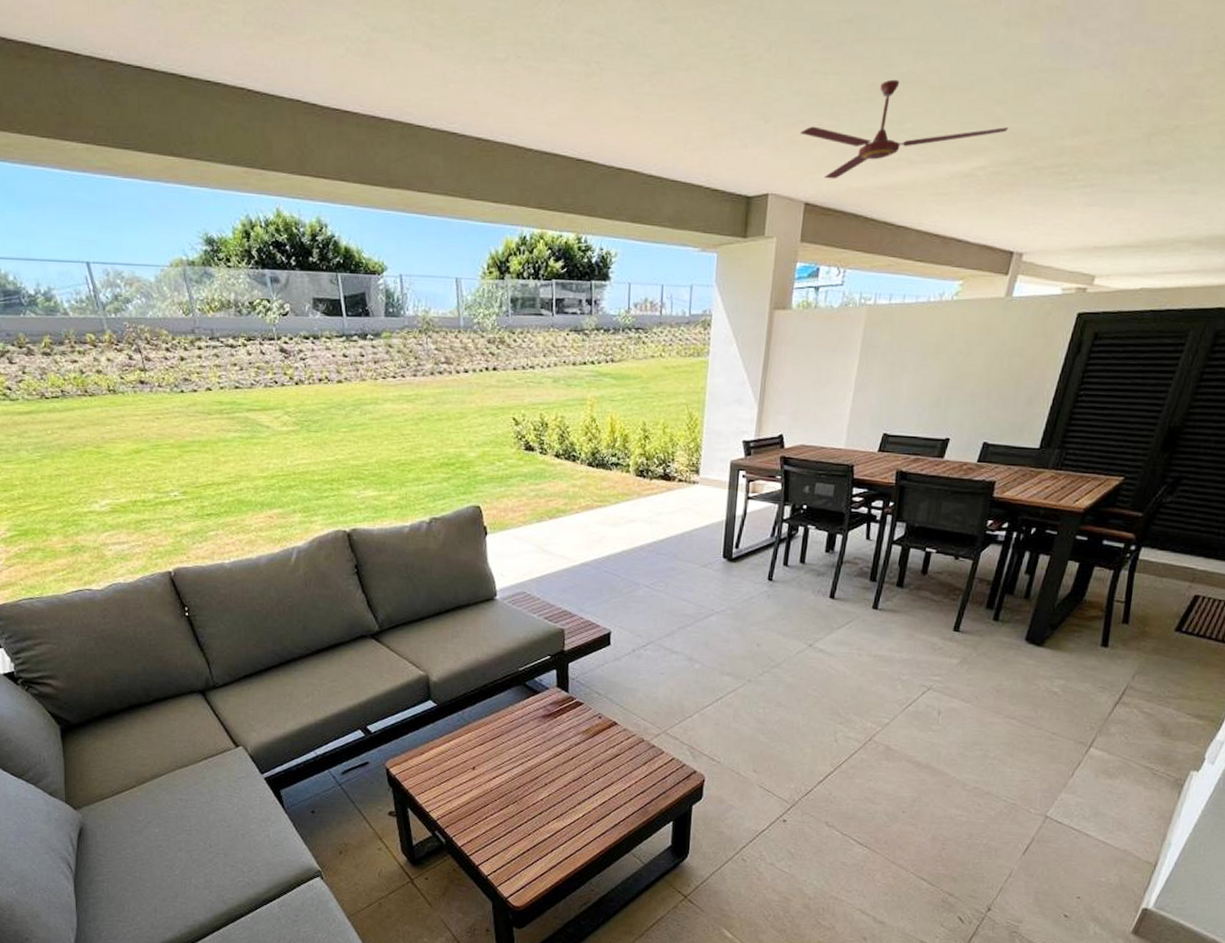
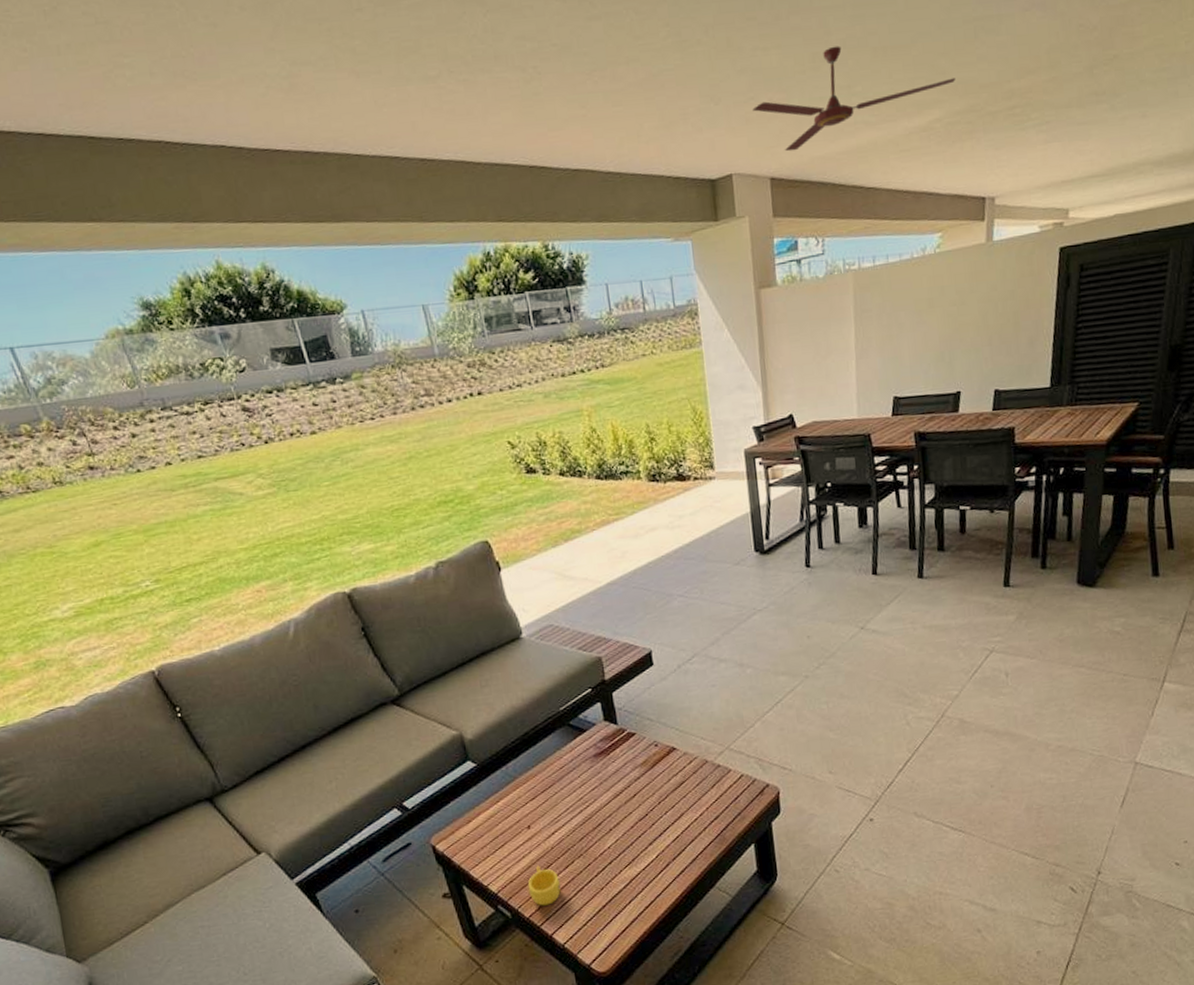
cup: none [464,803,493,839] -> present [527,865,561,906]

